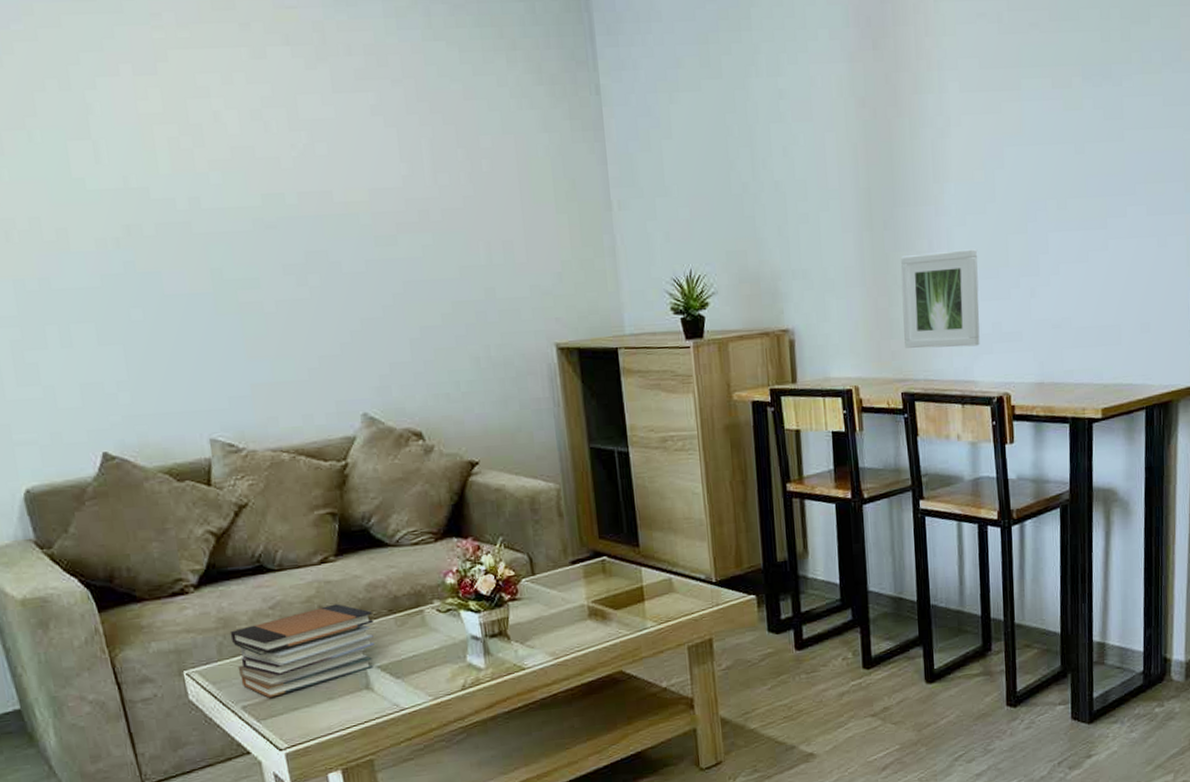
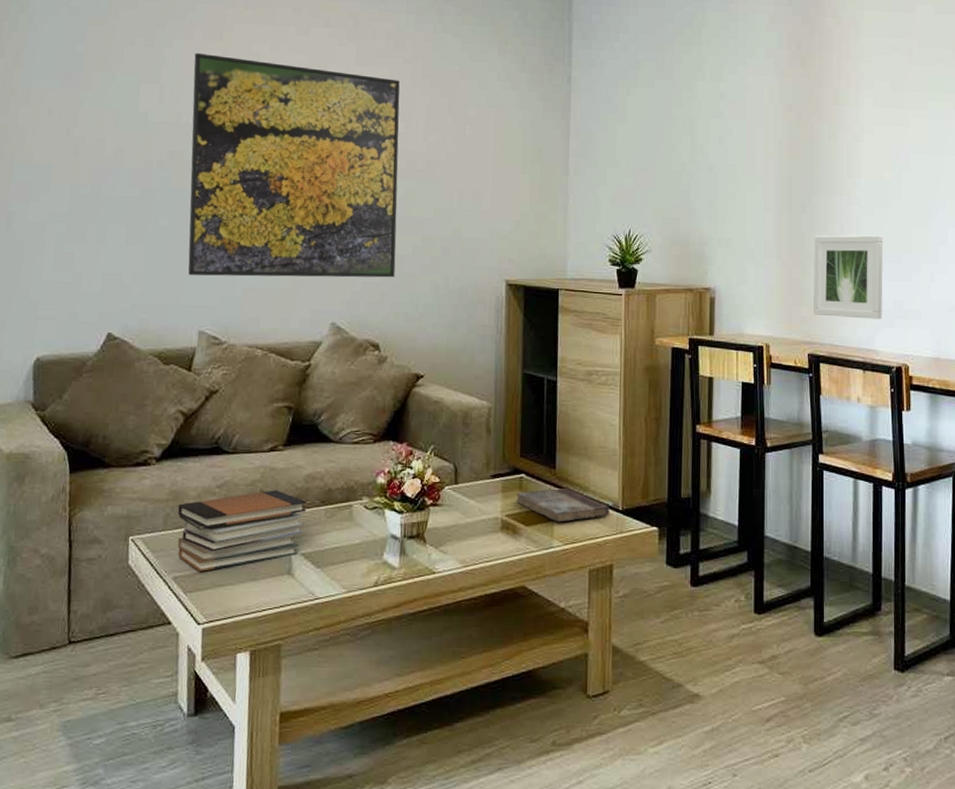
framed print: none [126,93,427,376] -> present [188,52,400,278]
book: none [600,565,703,603] -> present [516,487,609,523]

